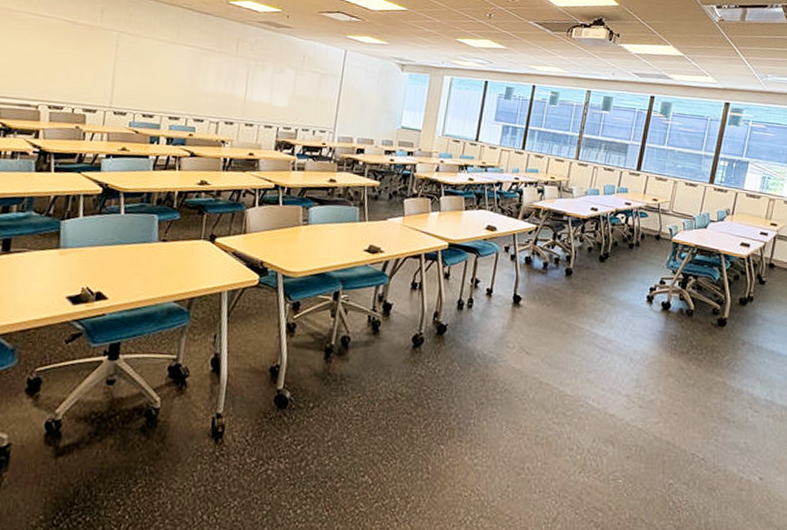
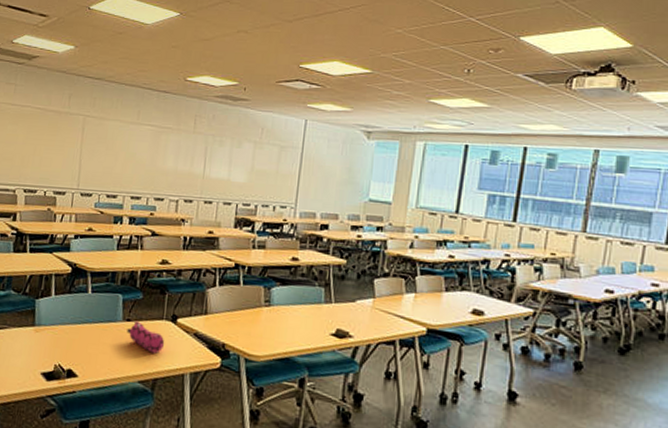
pencil case: none [162,241,203,273] -> present [126,321,165,354]

